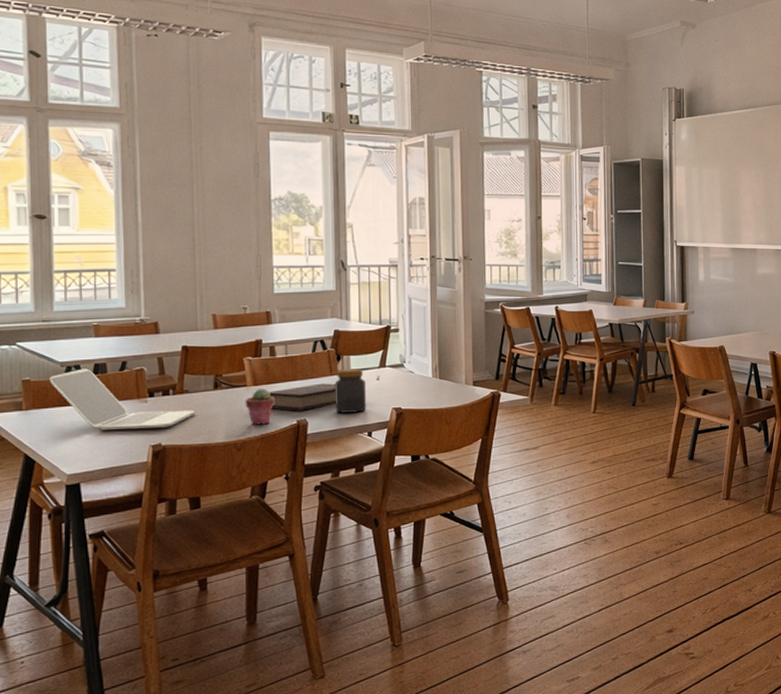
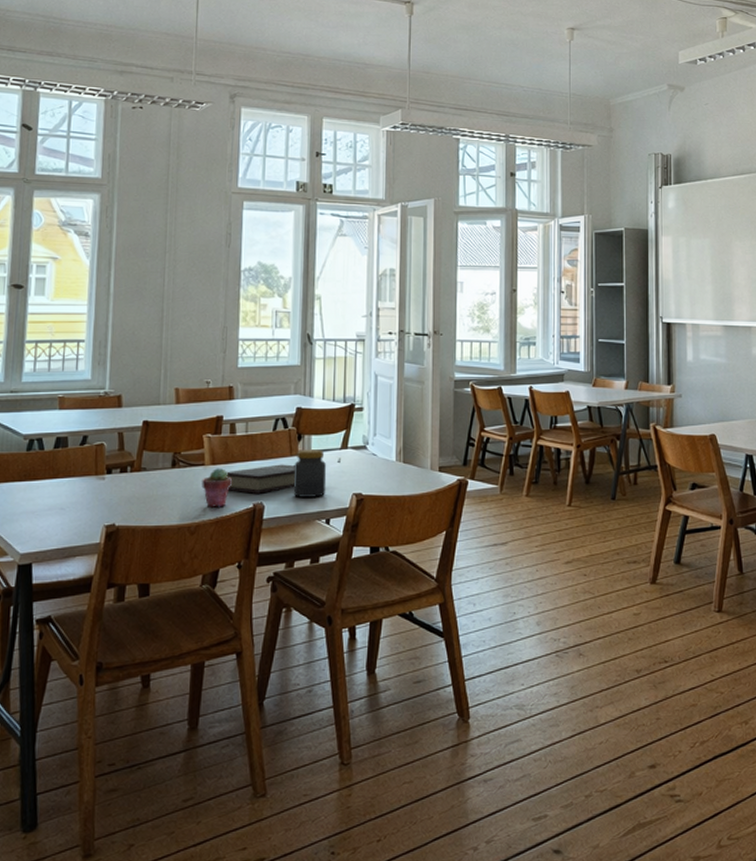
laptop: present [49,368,195,430] -> none [11,442,151,507]

